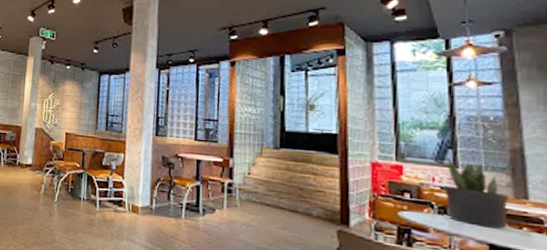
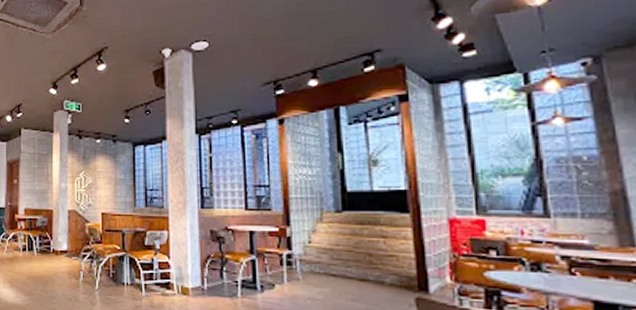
planter: present [444,158,509,229] -> none [535,207,613,283]

